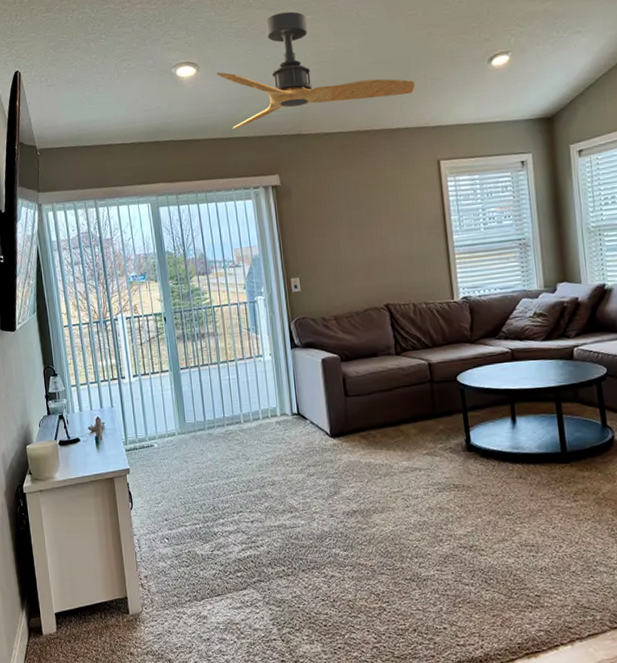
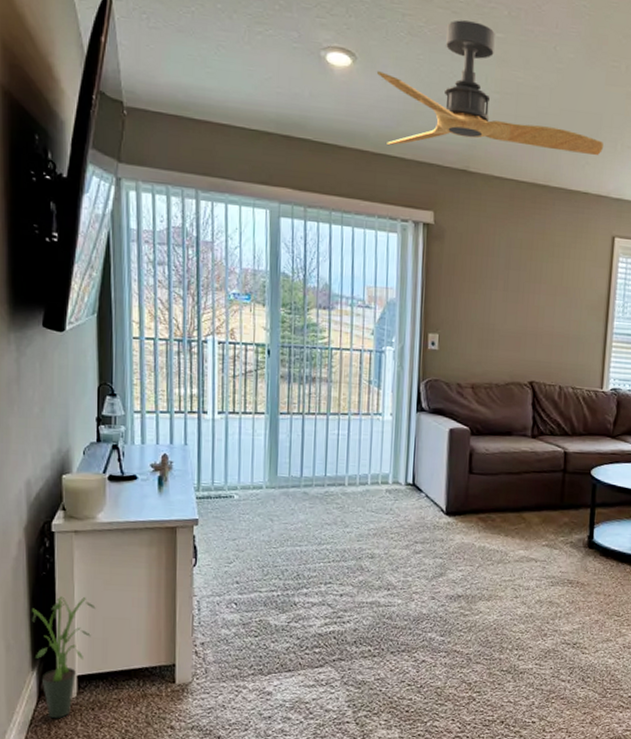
potted plant: none [17,545,62,652] -> present [32,596,96,719]

